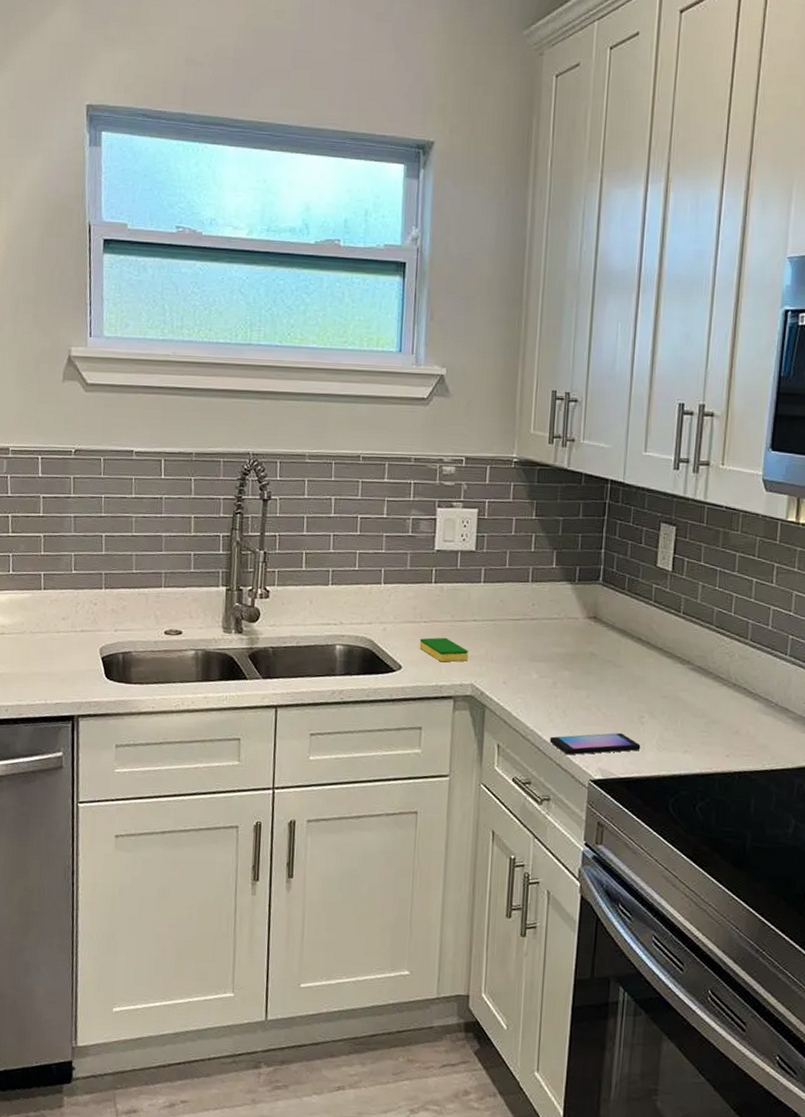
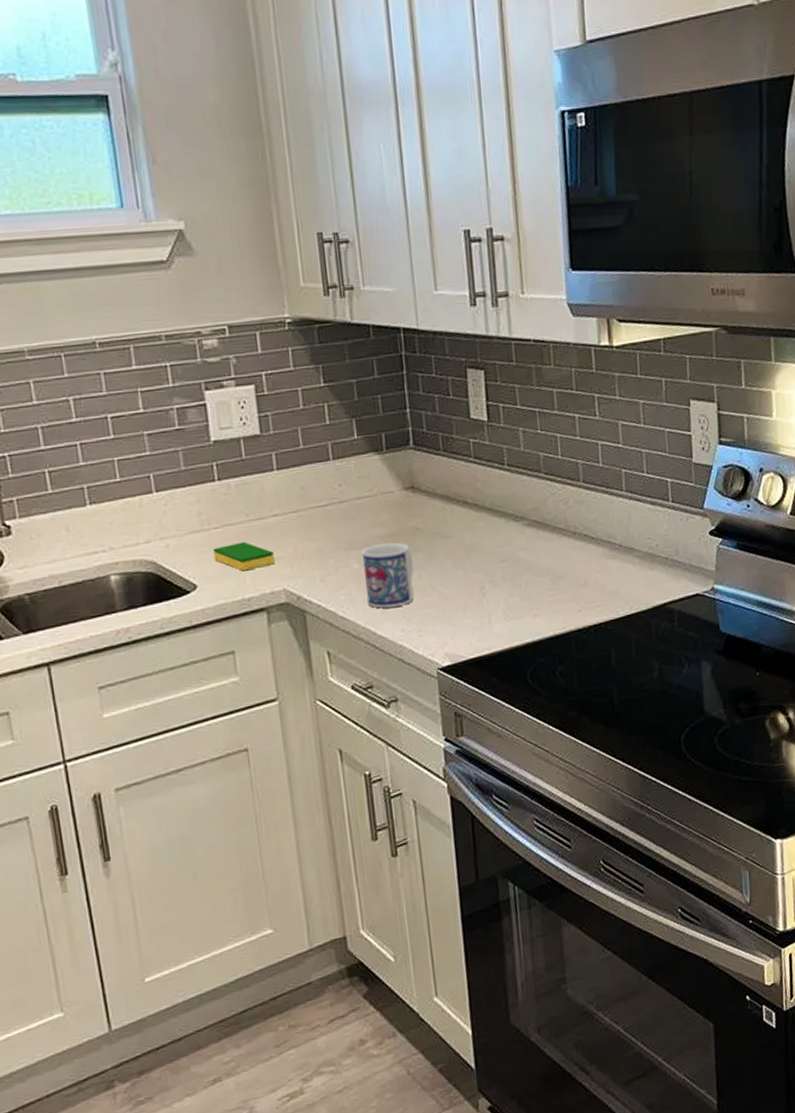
mug: none [538,661,584,718] -> present [362,542,414,608]
smartphone: present [549,733,641,755] -> none [385,610,487,647]

